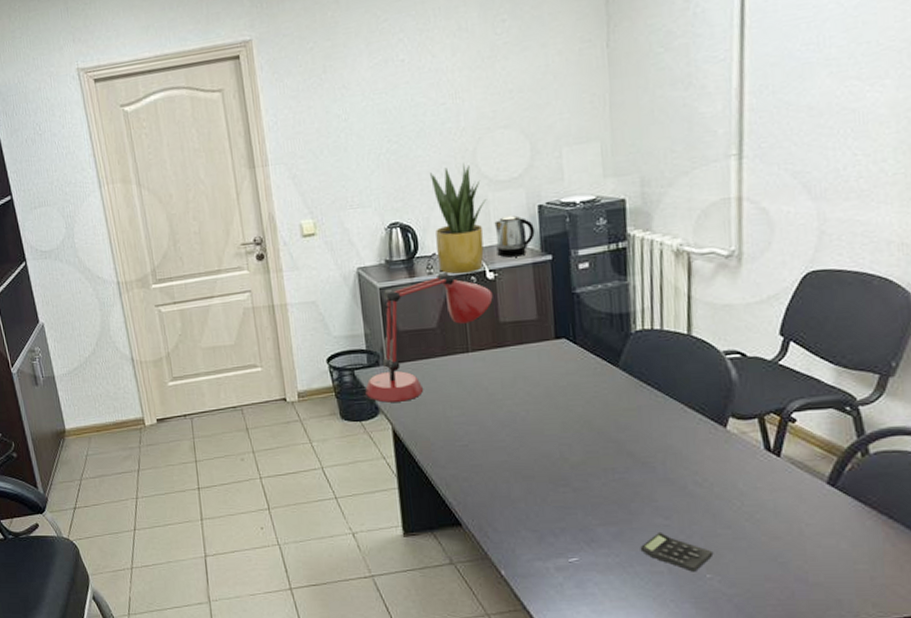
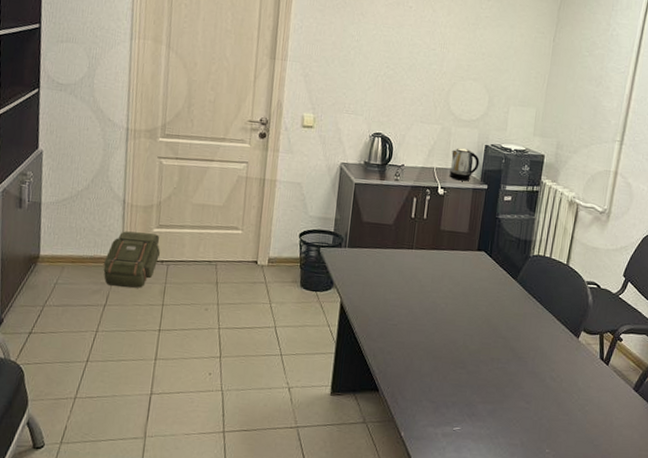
backpack: none [127,388,182,450] -> present [103,231,161,288]
desk lamp: present [362,273,493,403] -> none [323,181,440,281]
planter: present [430,162,487,275] -> none [404,98,451,187]
calculator: present [640,531,714,572] -> none [505,412,554,447]

